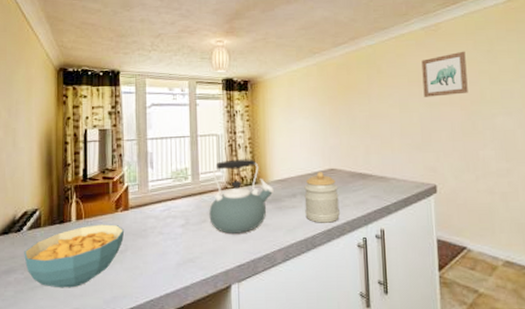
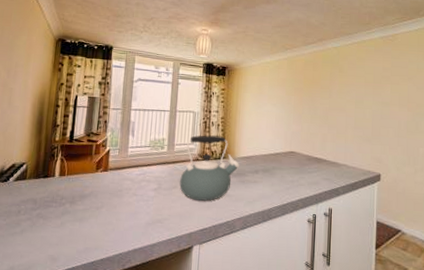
cereal bowl: present [24,224,125,288] -> none [8,182,103,237]
jar: present [304,172,340,223] -> none [265,153,296,199]
wall art: present [421,51,468,97] -> none [377,60,416,98]

